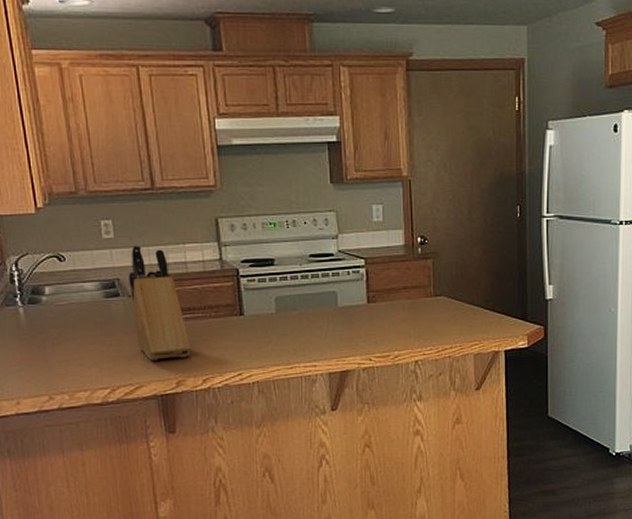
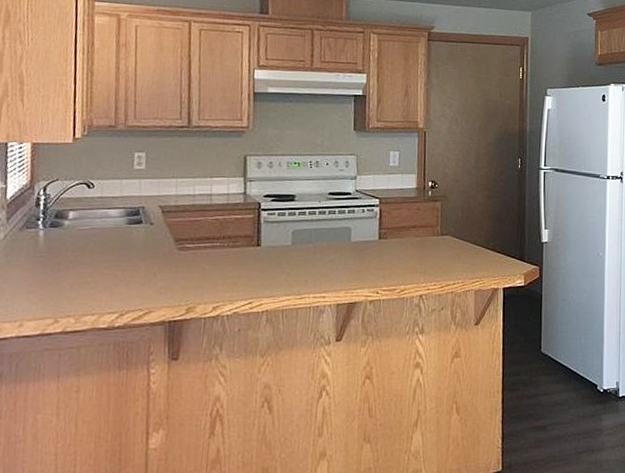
knife block: present [128,245,191,361] -> none [153,176,206,288]

